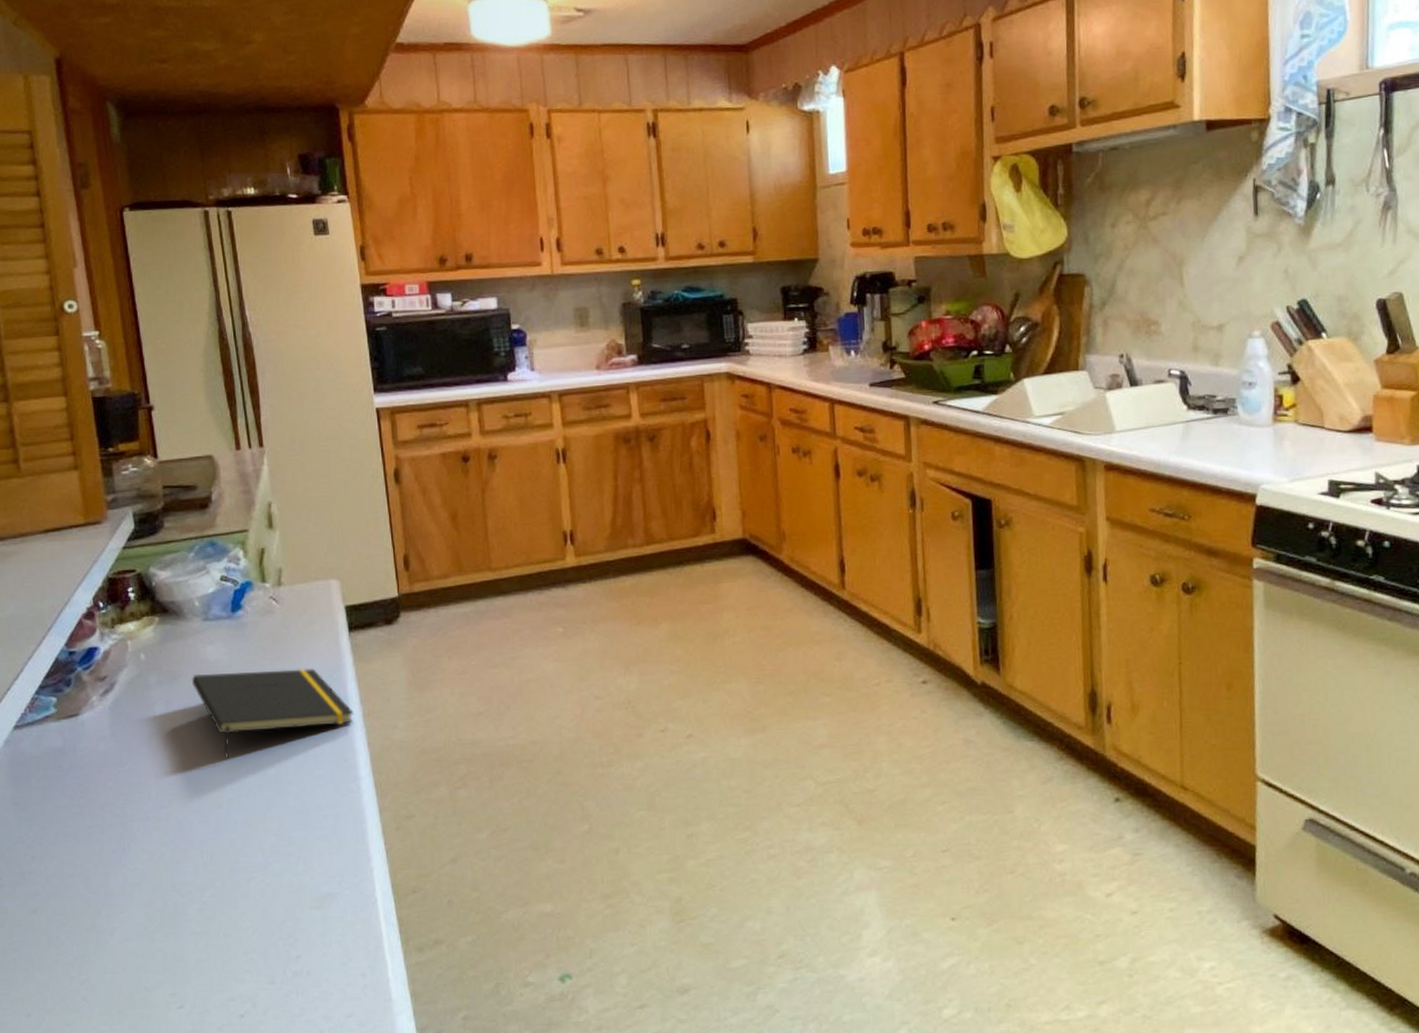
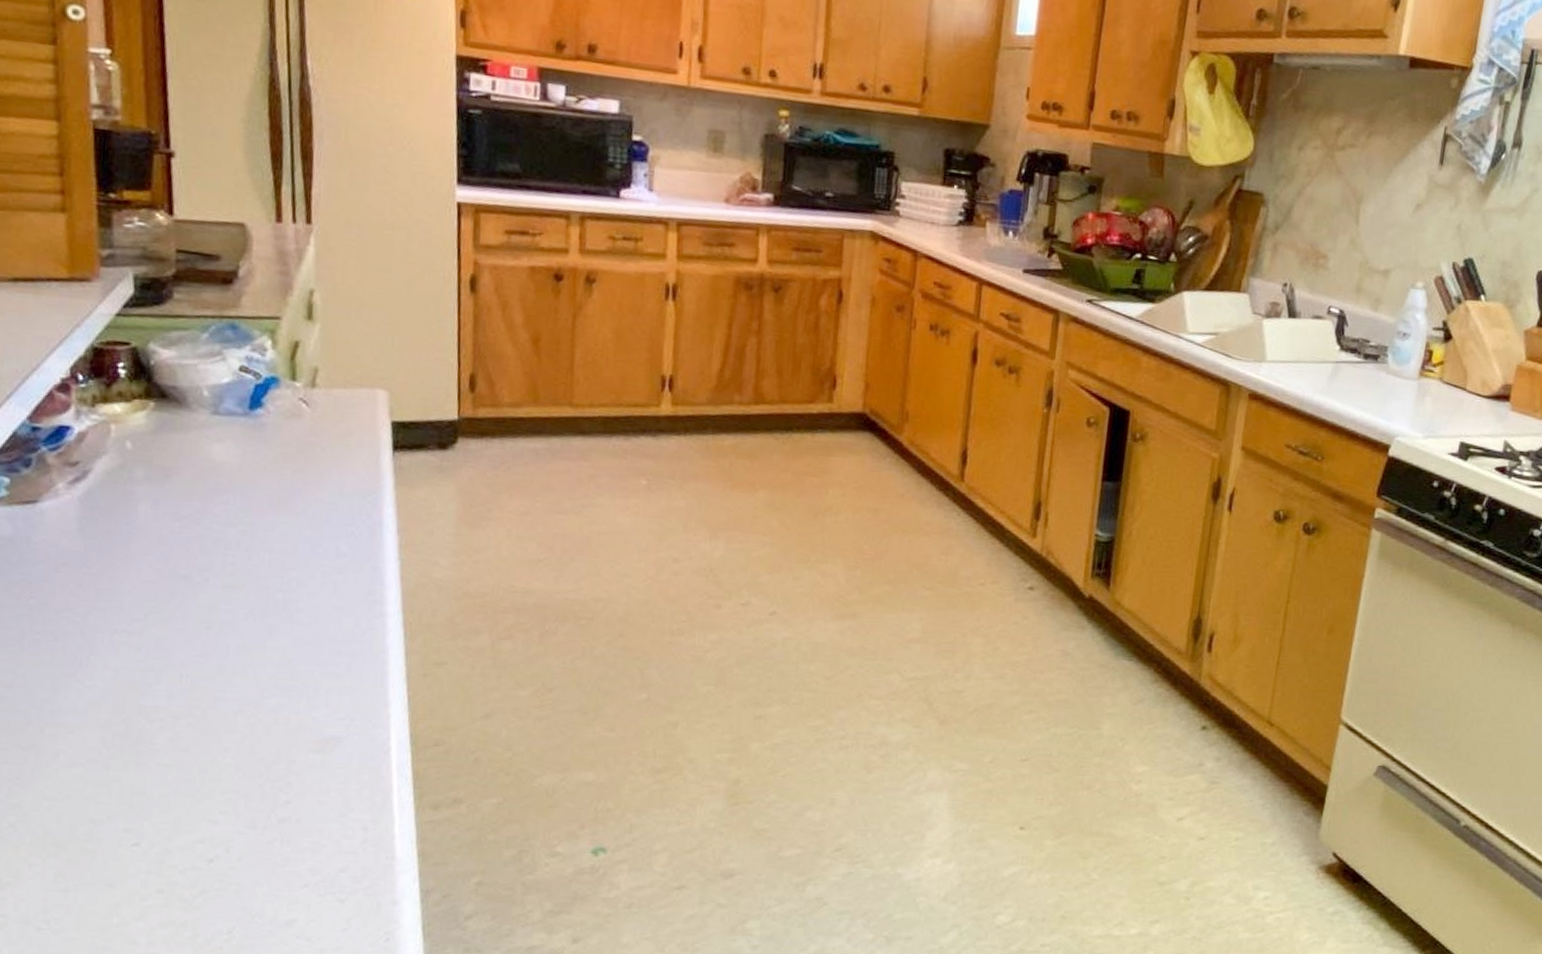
notepad: present [191,668,354,758] -> none [189,473,388,574]

